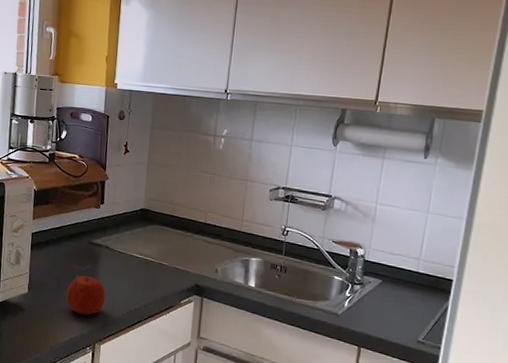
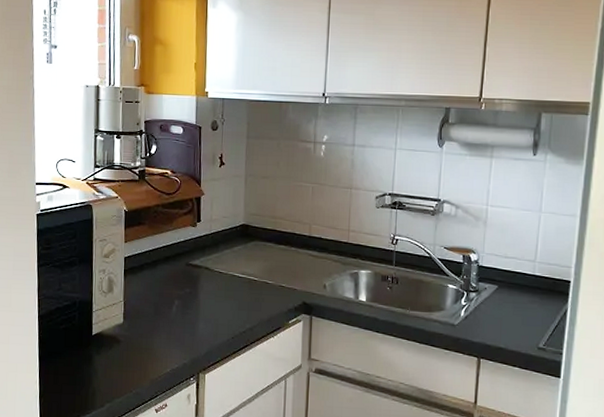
apple: present [66,274,106,315] -> none [166,298,208,343]

